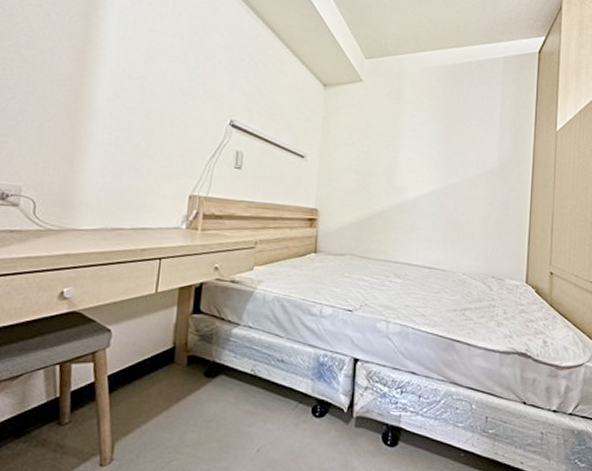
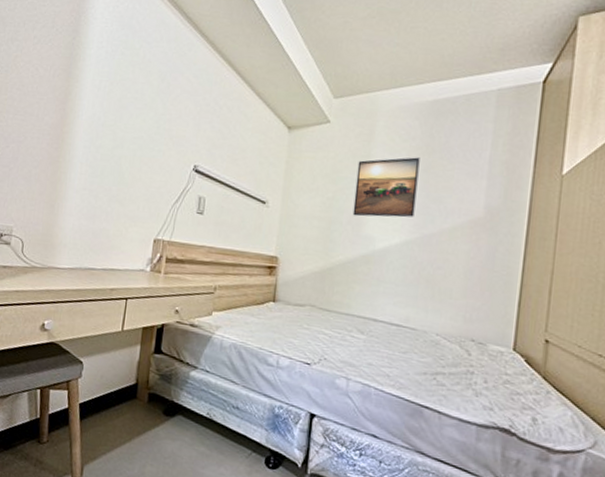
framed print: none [386,114,443,169] -> present [352,157,420,218]

